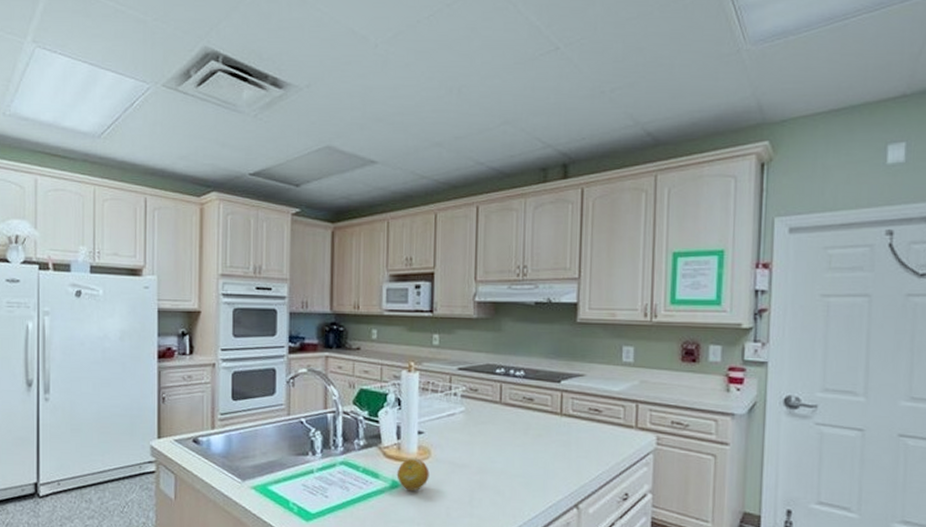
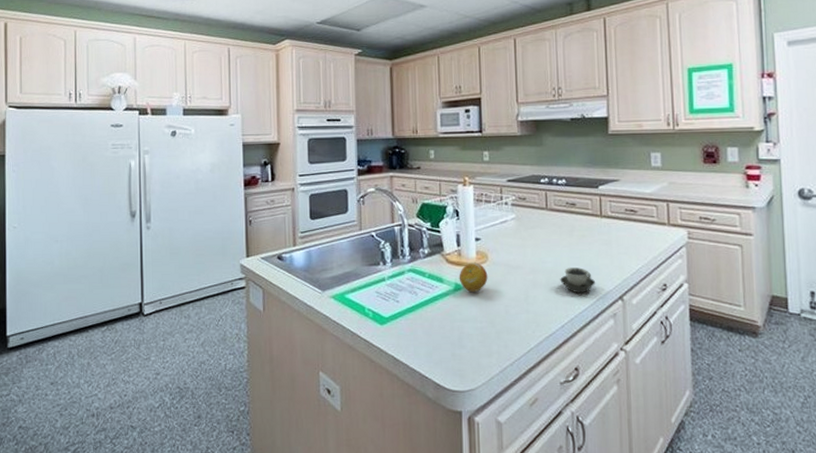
cup: none [510,469,549,499] -> present [560,267,595,294]

